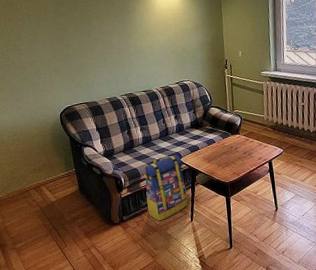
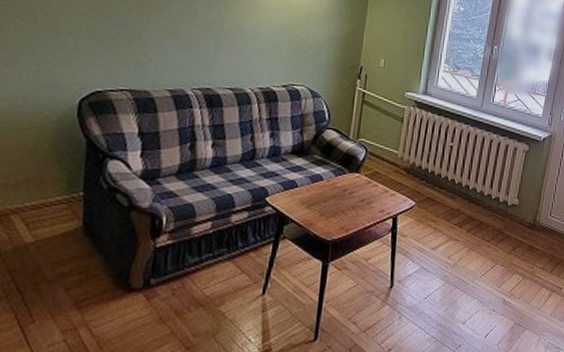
backpack: present [144,154,187,222] -> none [193,190,268,291]

